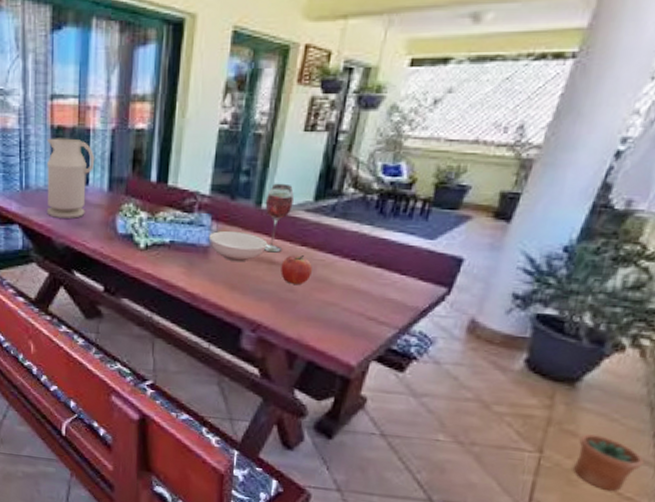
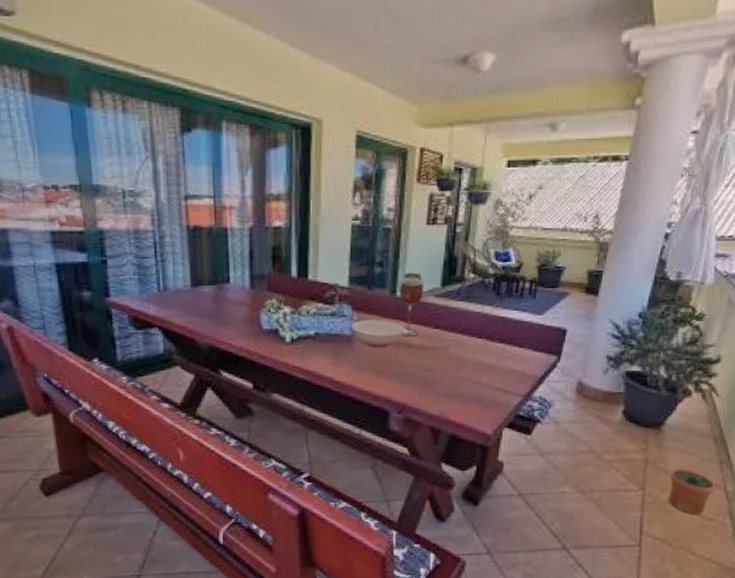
water jug: present [46,138,95,218] -> none [183,237,235,318]
fruit: present [280,255,312,284] -> none [419,337,446,364]

